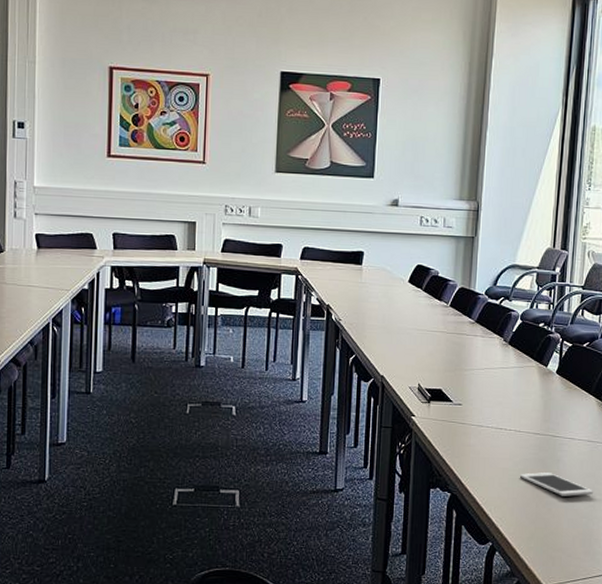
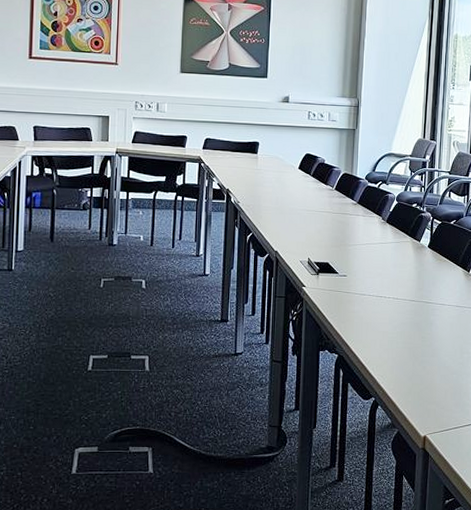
cell phone: present [519,472,593,497] -> none [397,335,462,355]

